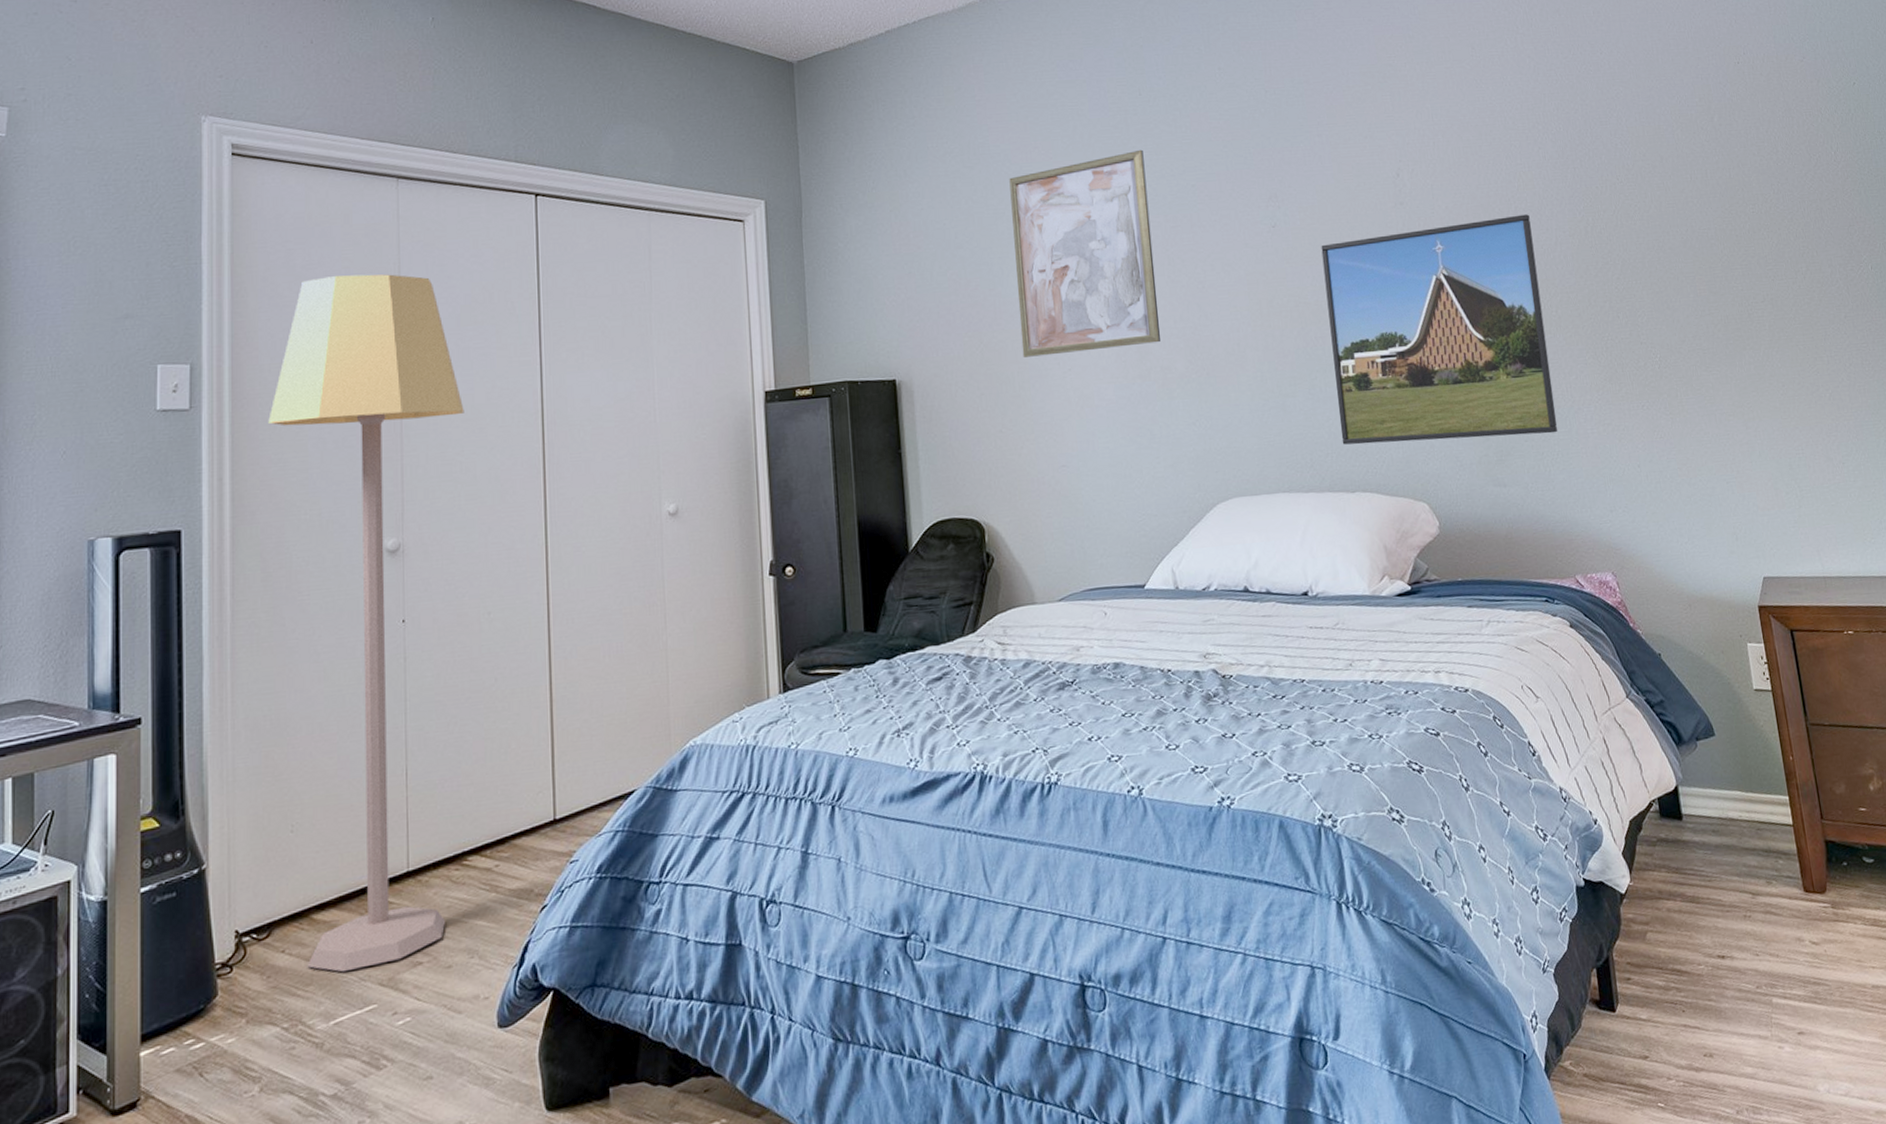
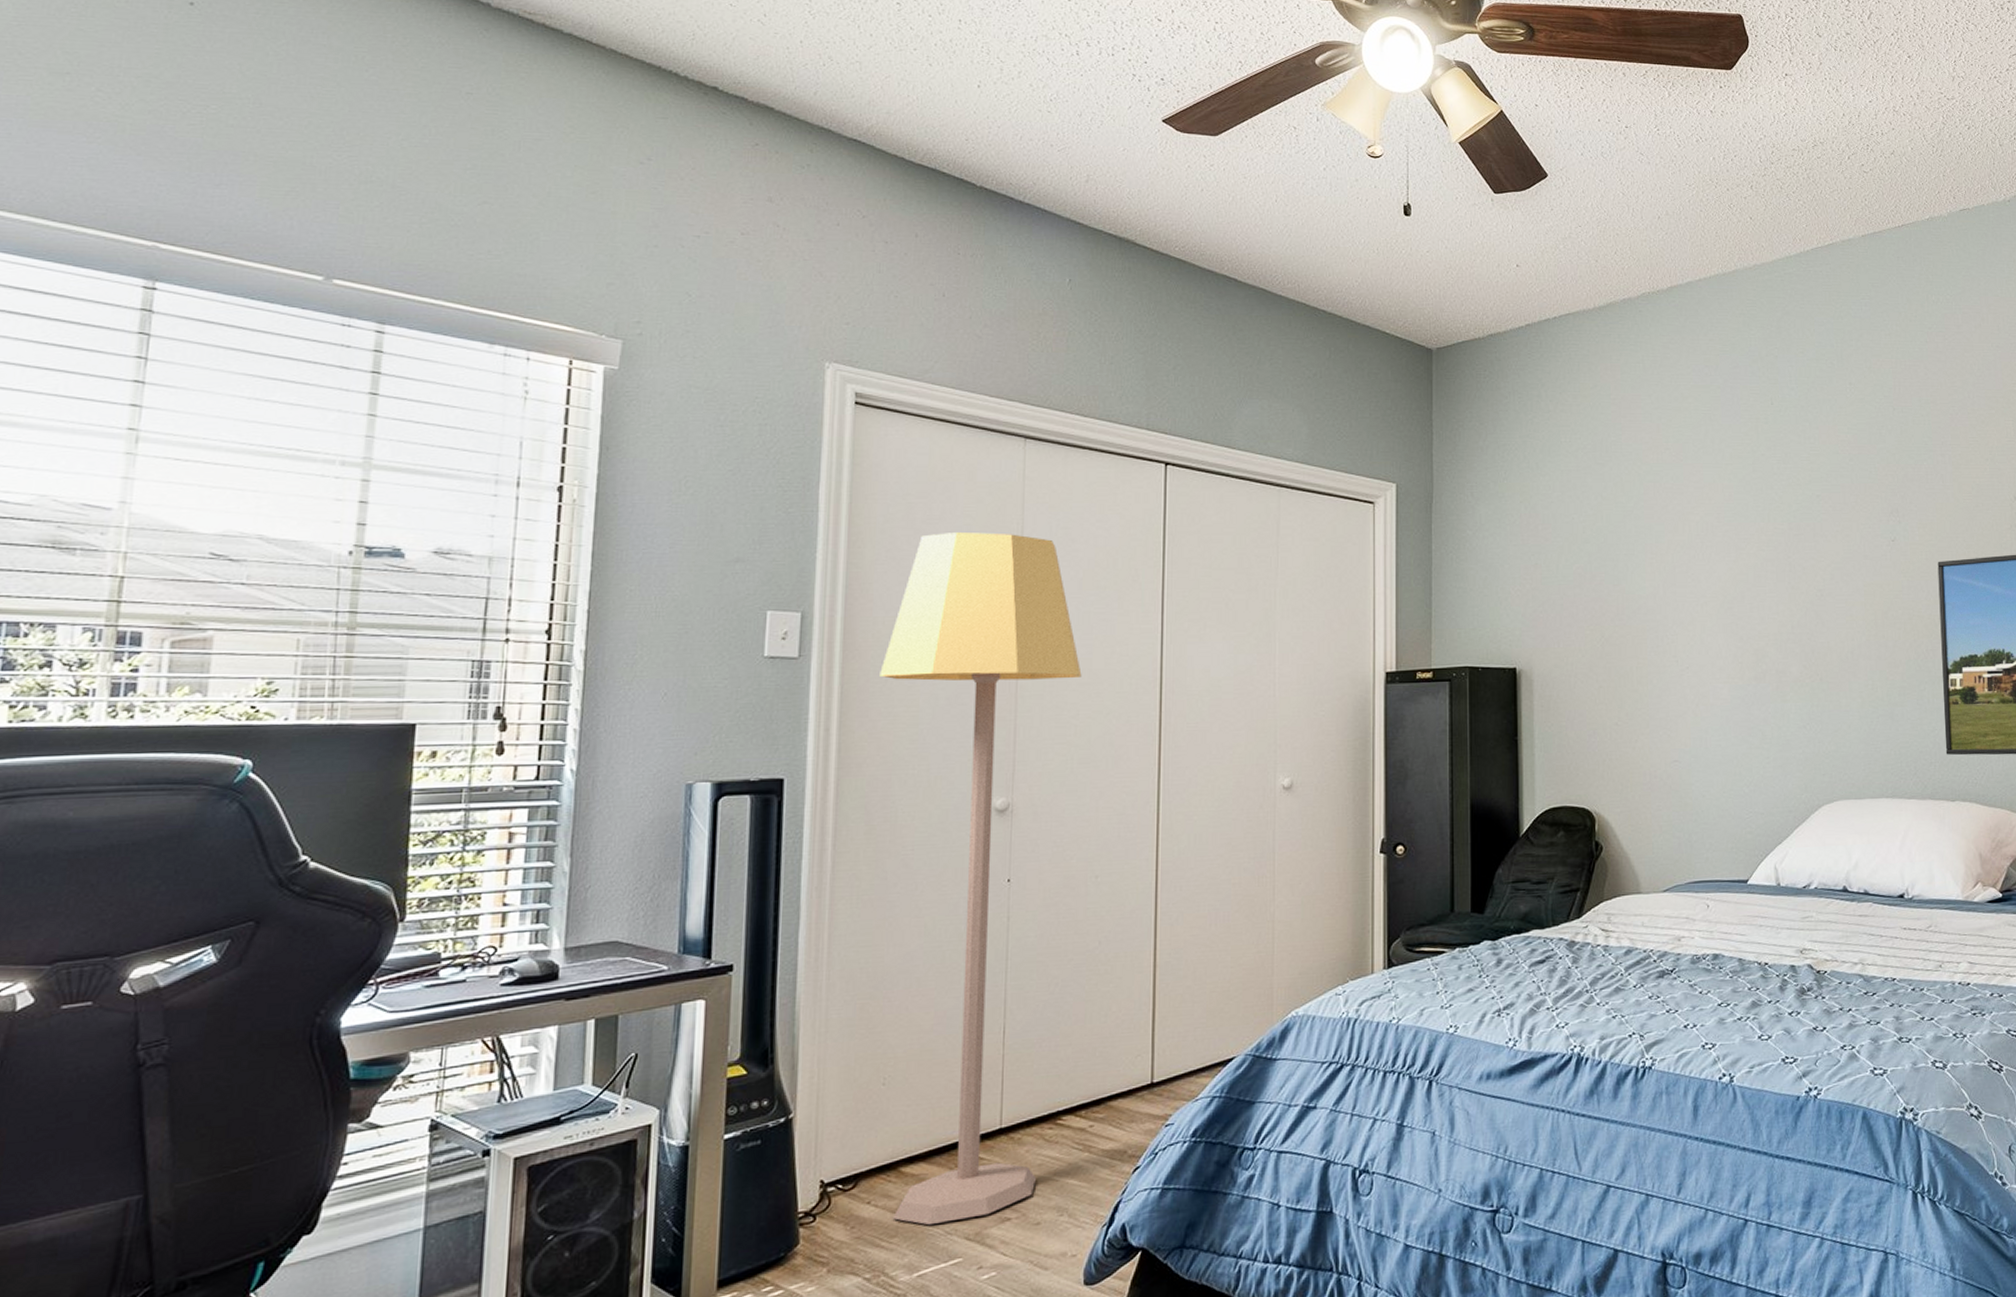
wall art: present [1009,149,1160,357] -> none [1639,457,1778,653]

